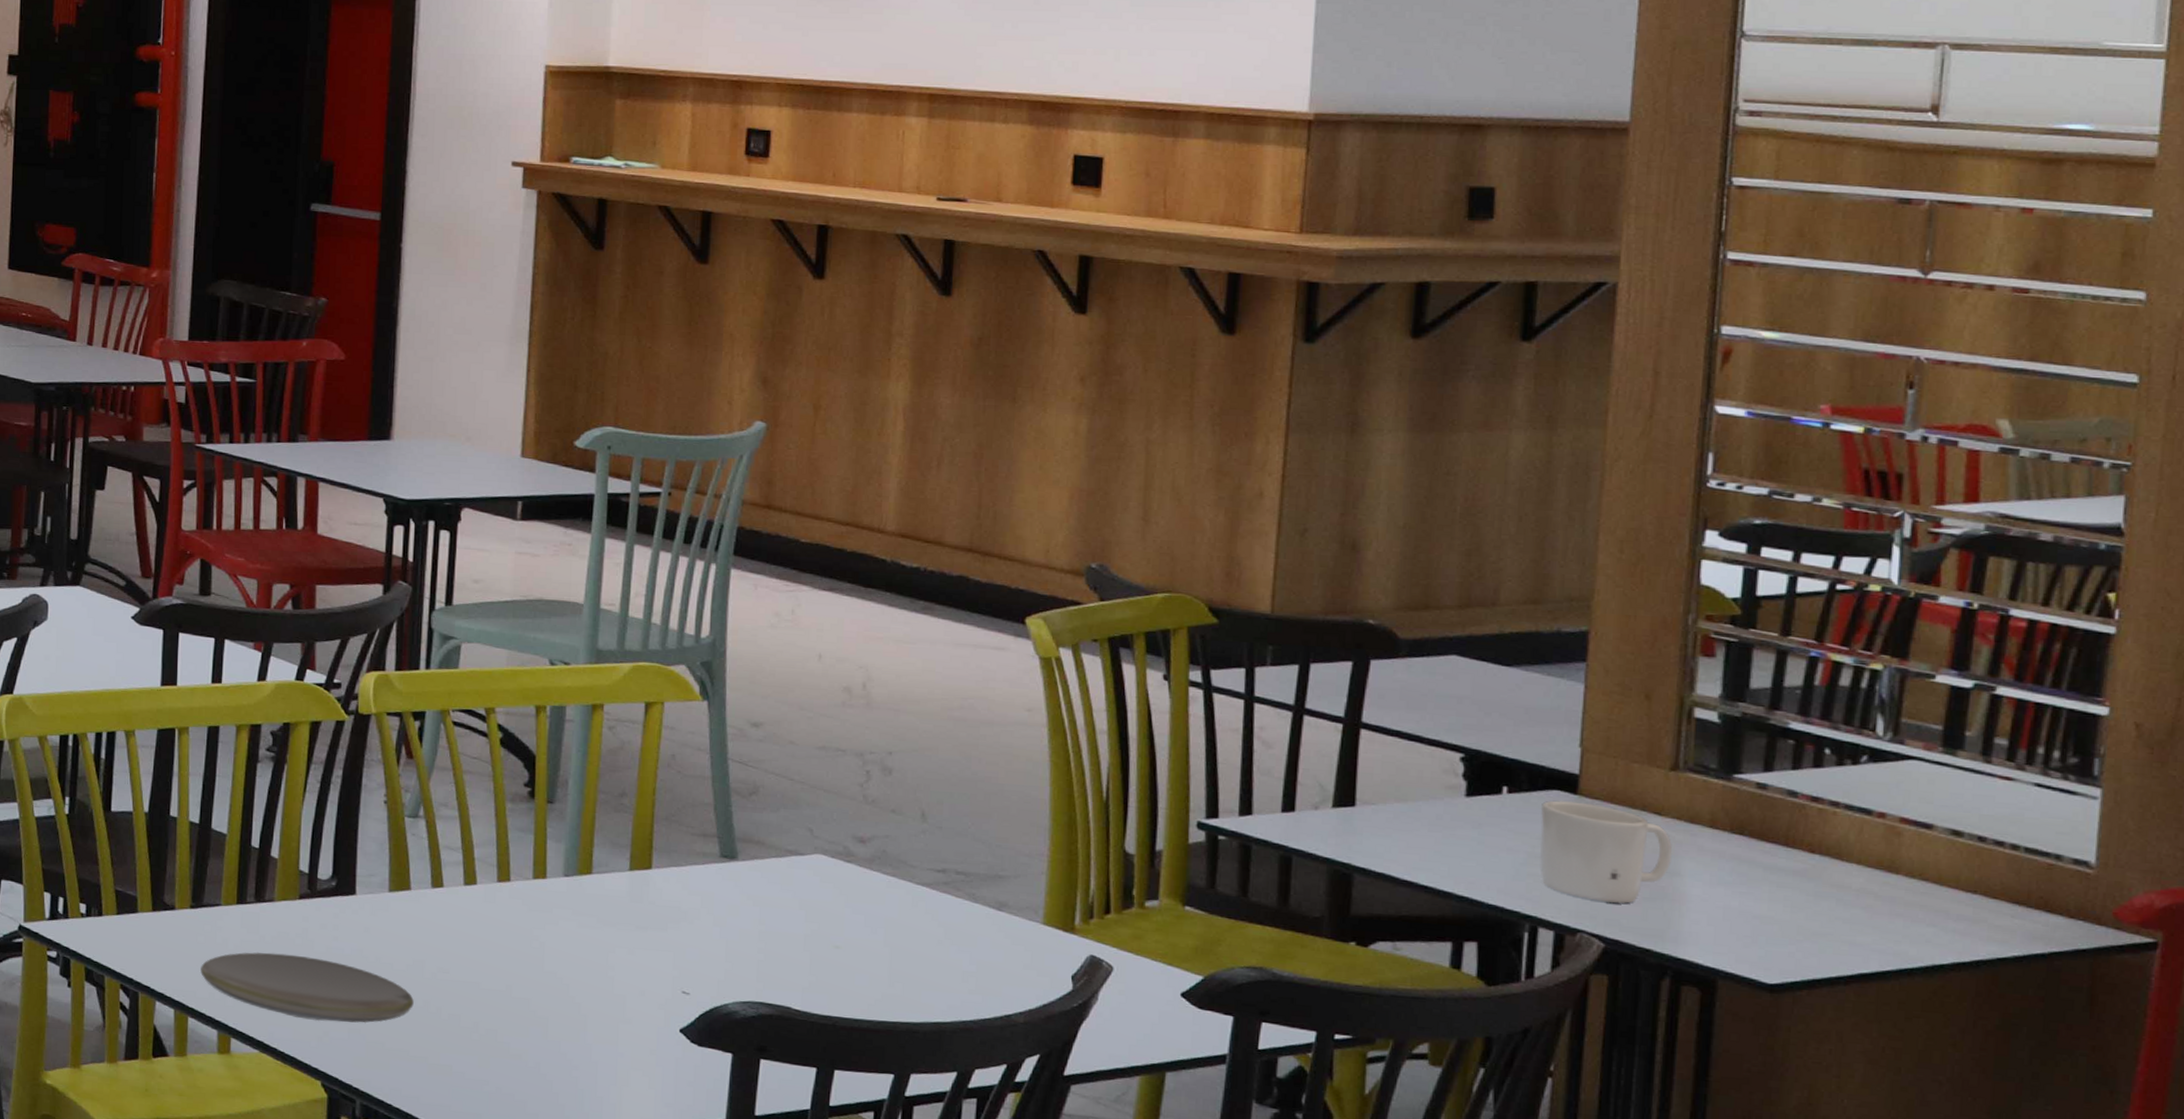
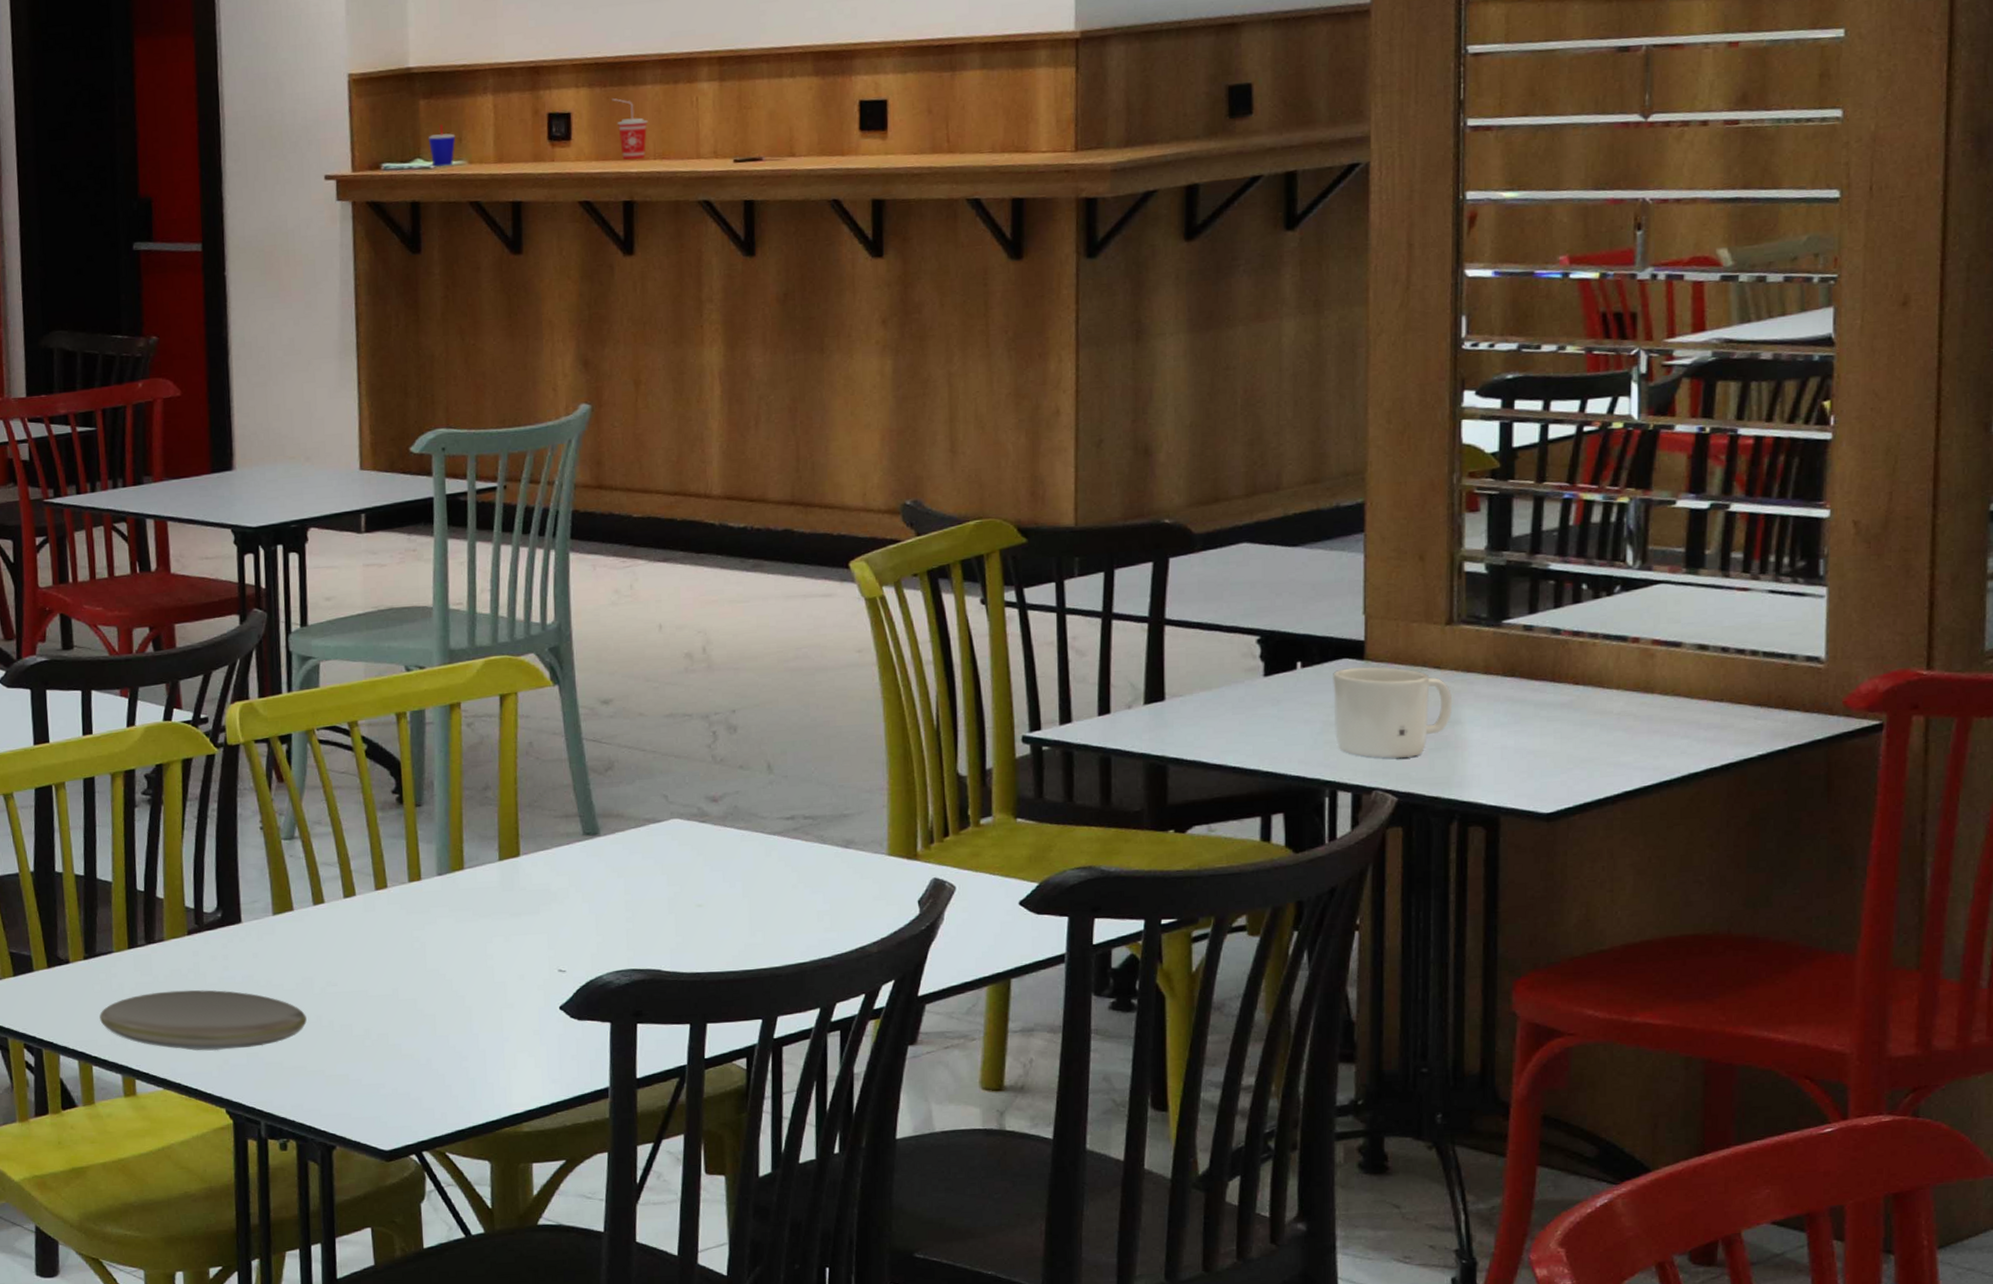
beverage cup: none [621,126,650,167] -> present [428,124,456,167]
beverage cup: none [814,122,850,186] -> present [612,98,648,161]

